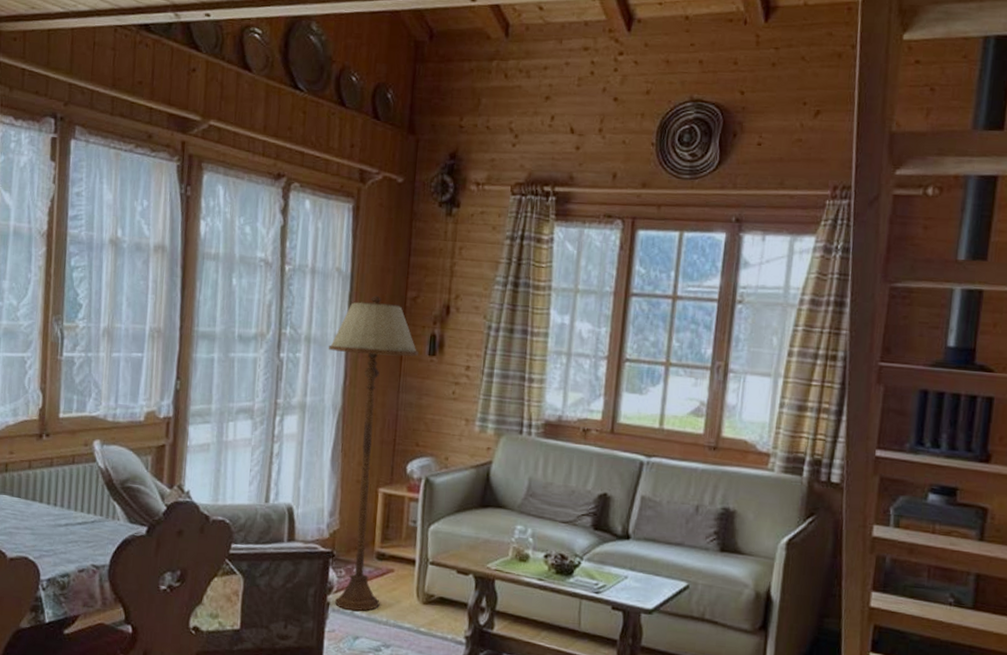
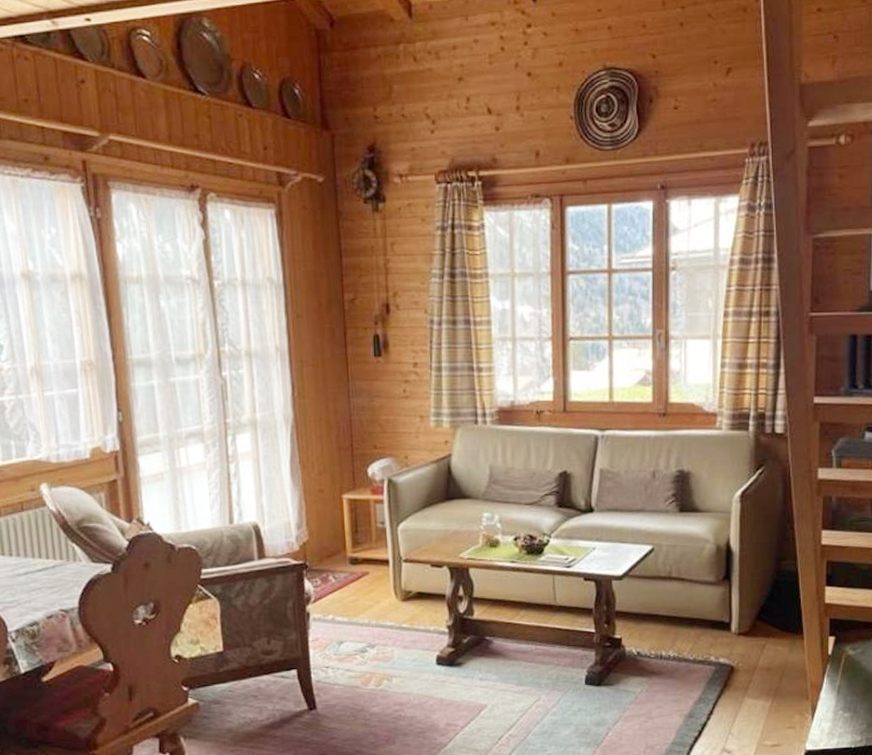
floor lamp: present [329,296,419,611] -> none [271,302,365,618]

